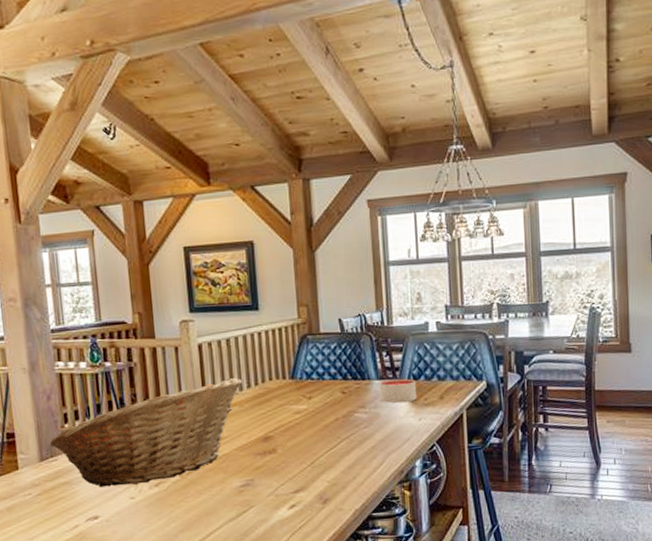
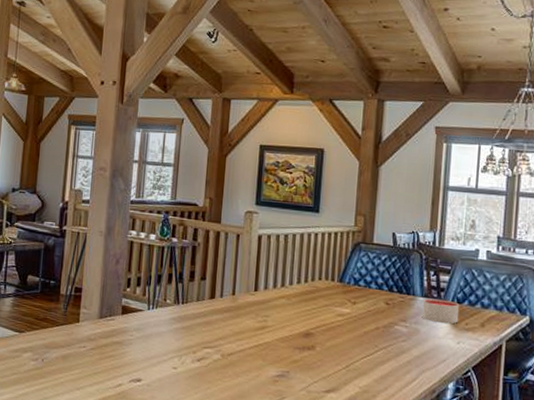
fruit basket: present [49,377,242,488] -> none [110,270,293,356]

